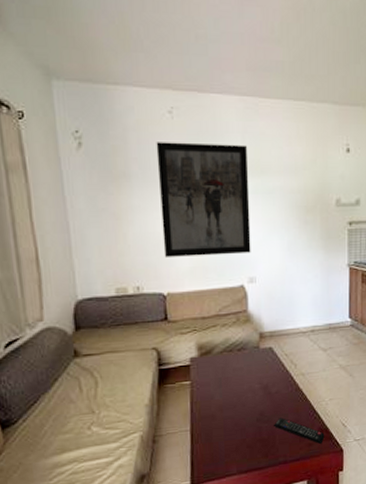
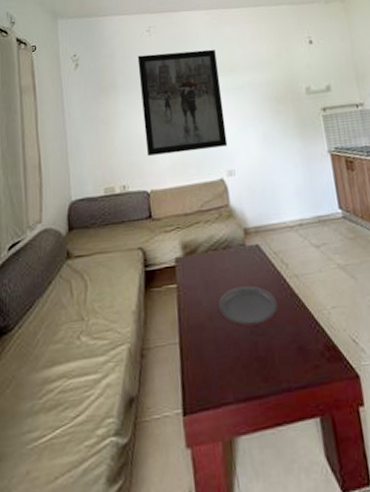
plate: none [228,382,284,416] -> present [217,285,279,327]
remote control: present [274,418,325,444] -> none [271,330,334,366]

